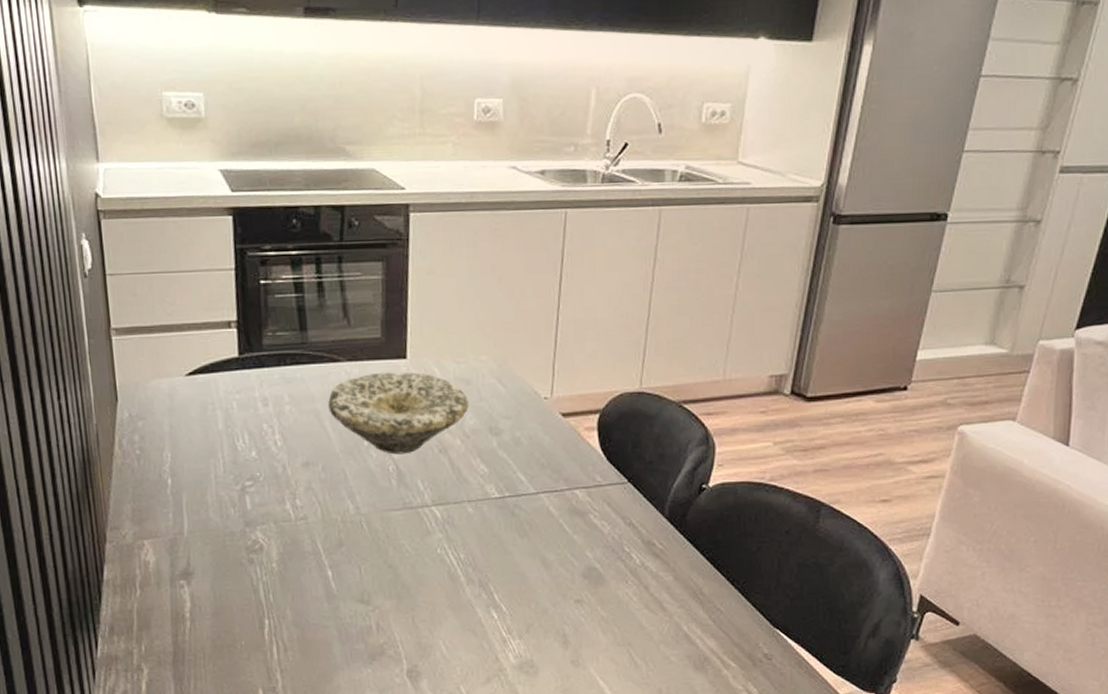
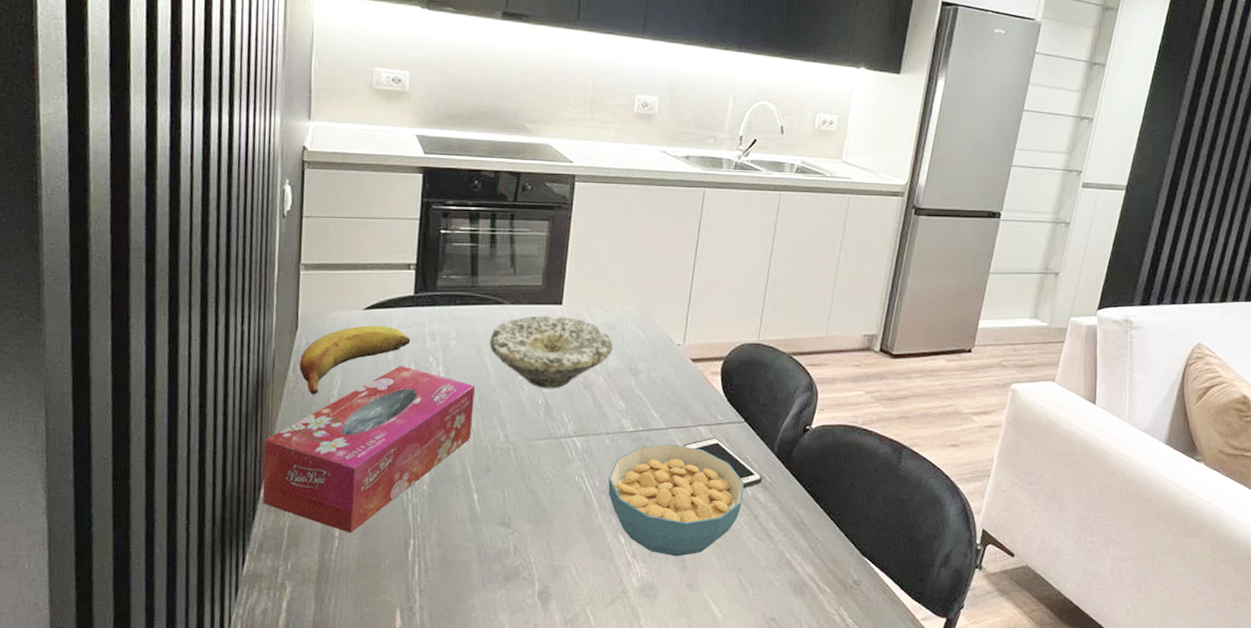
tissue box: none [100,436,318,614] -> present [262,366,476,533]
fruit: none [124,393,241,471] -> present [299,325,411,395]
cereal bowl: none [474,509,631,632] -> present [608,443,744,557]
cell phone: none [558,501,653,557] -> present [684,437,763,489]

